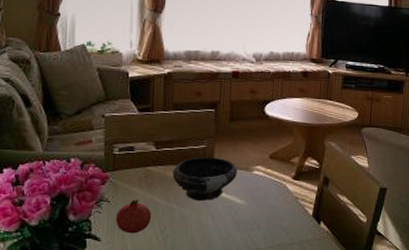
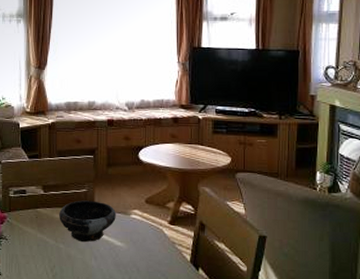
fruit: present [115,198,152,234] -> none [12,237,43,270]

